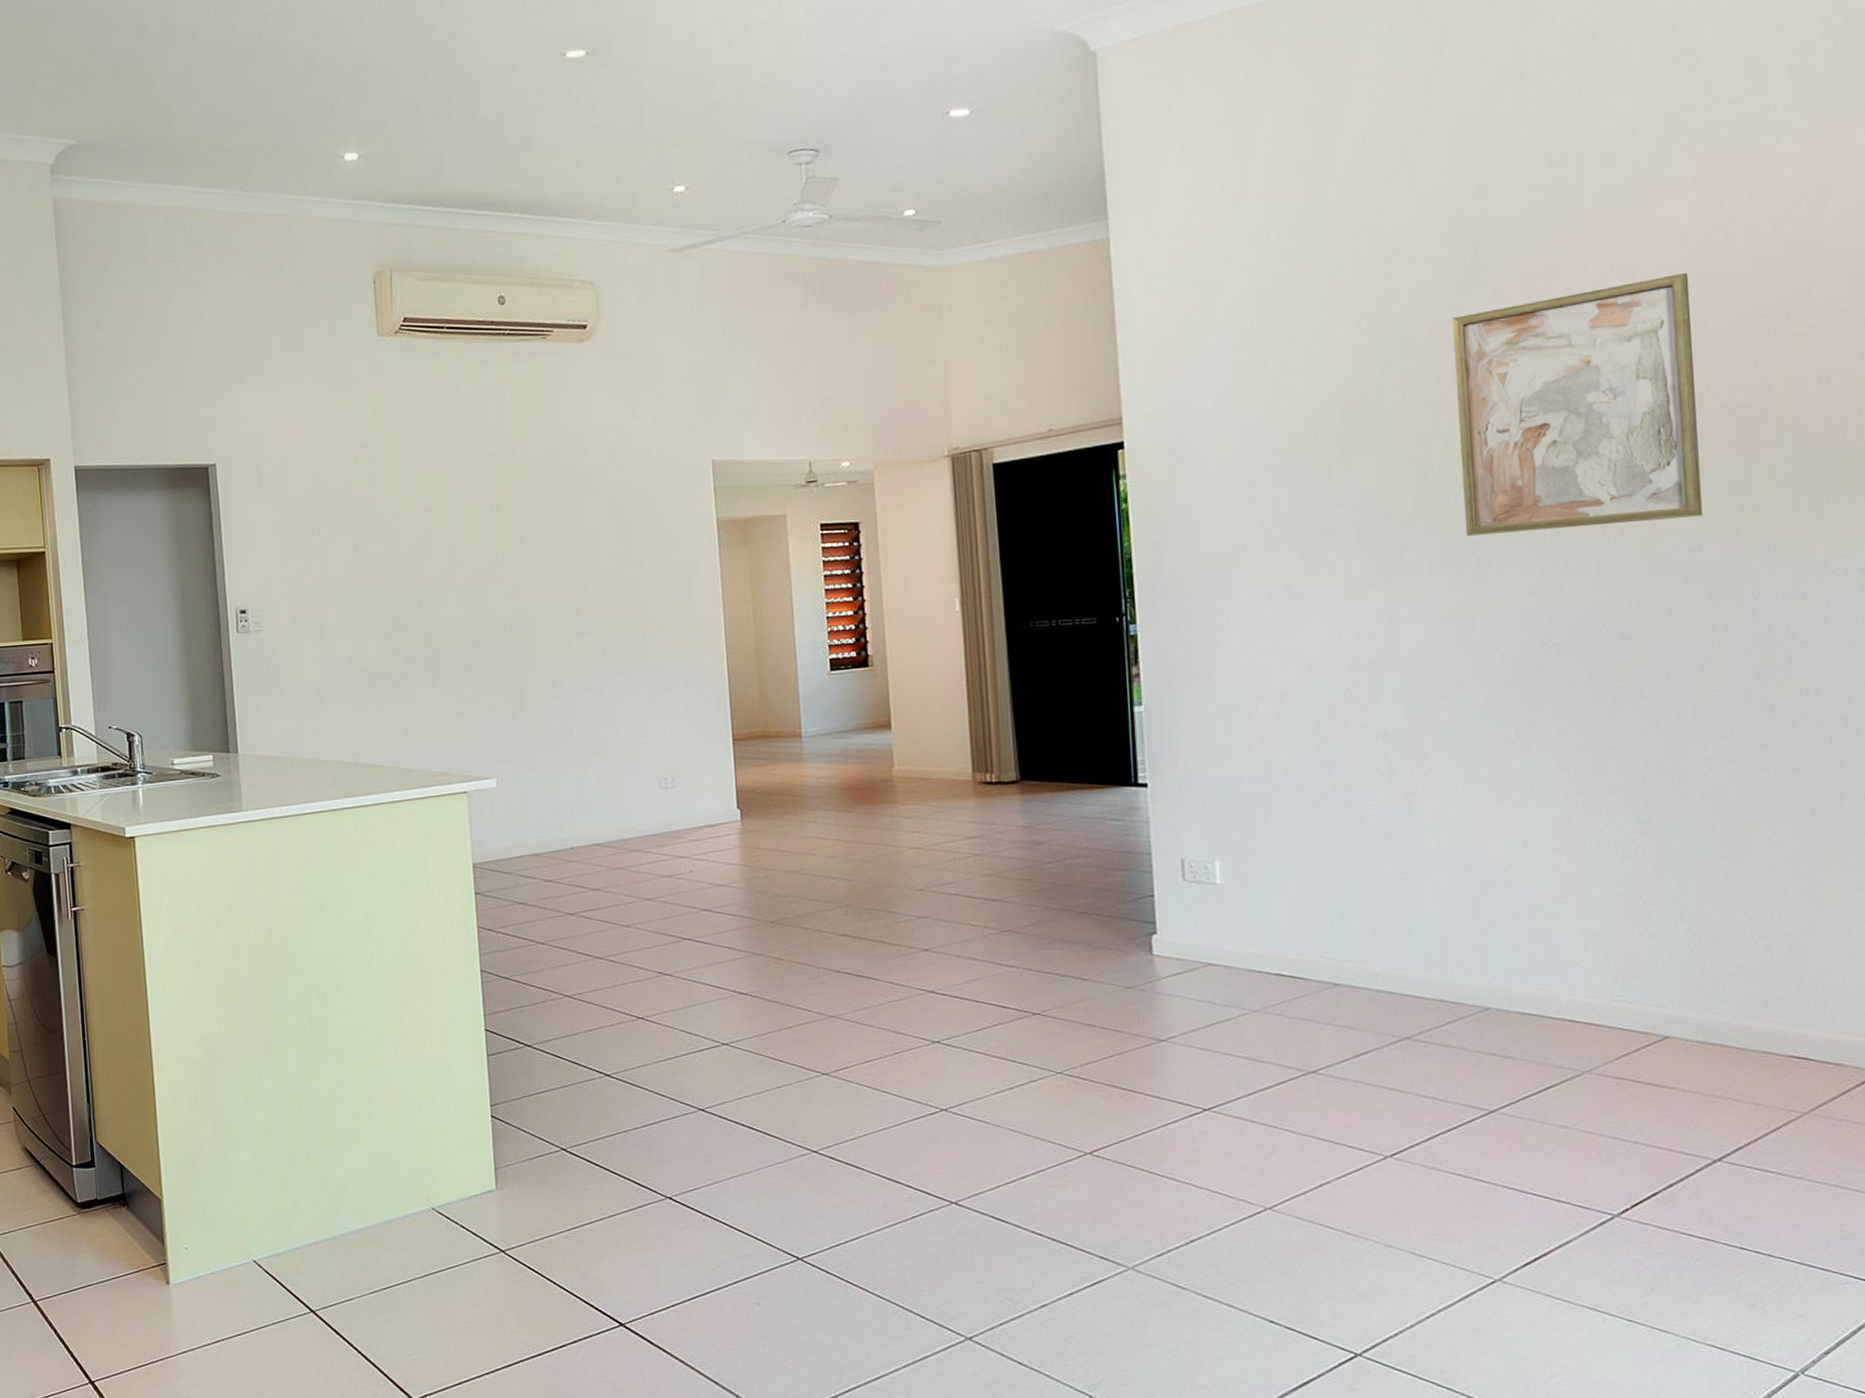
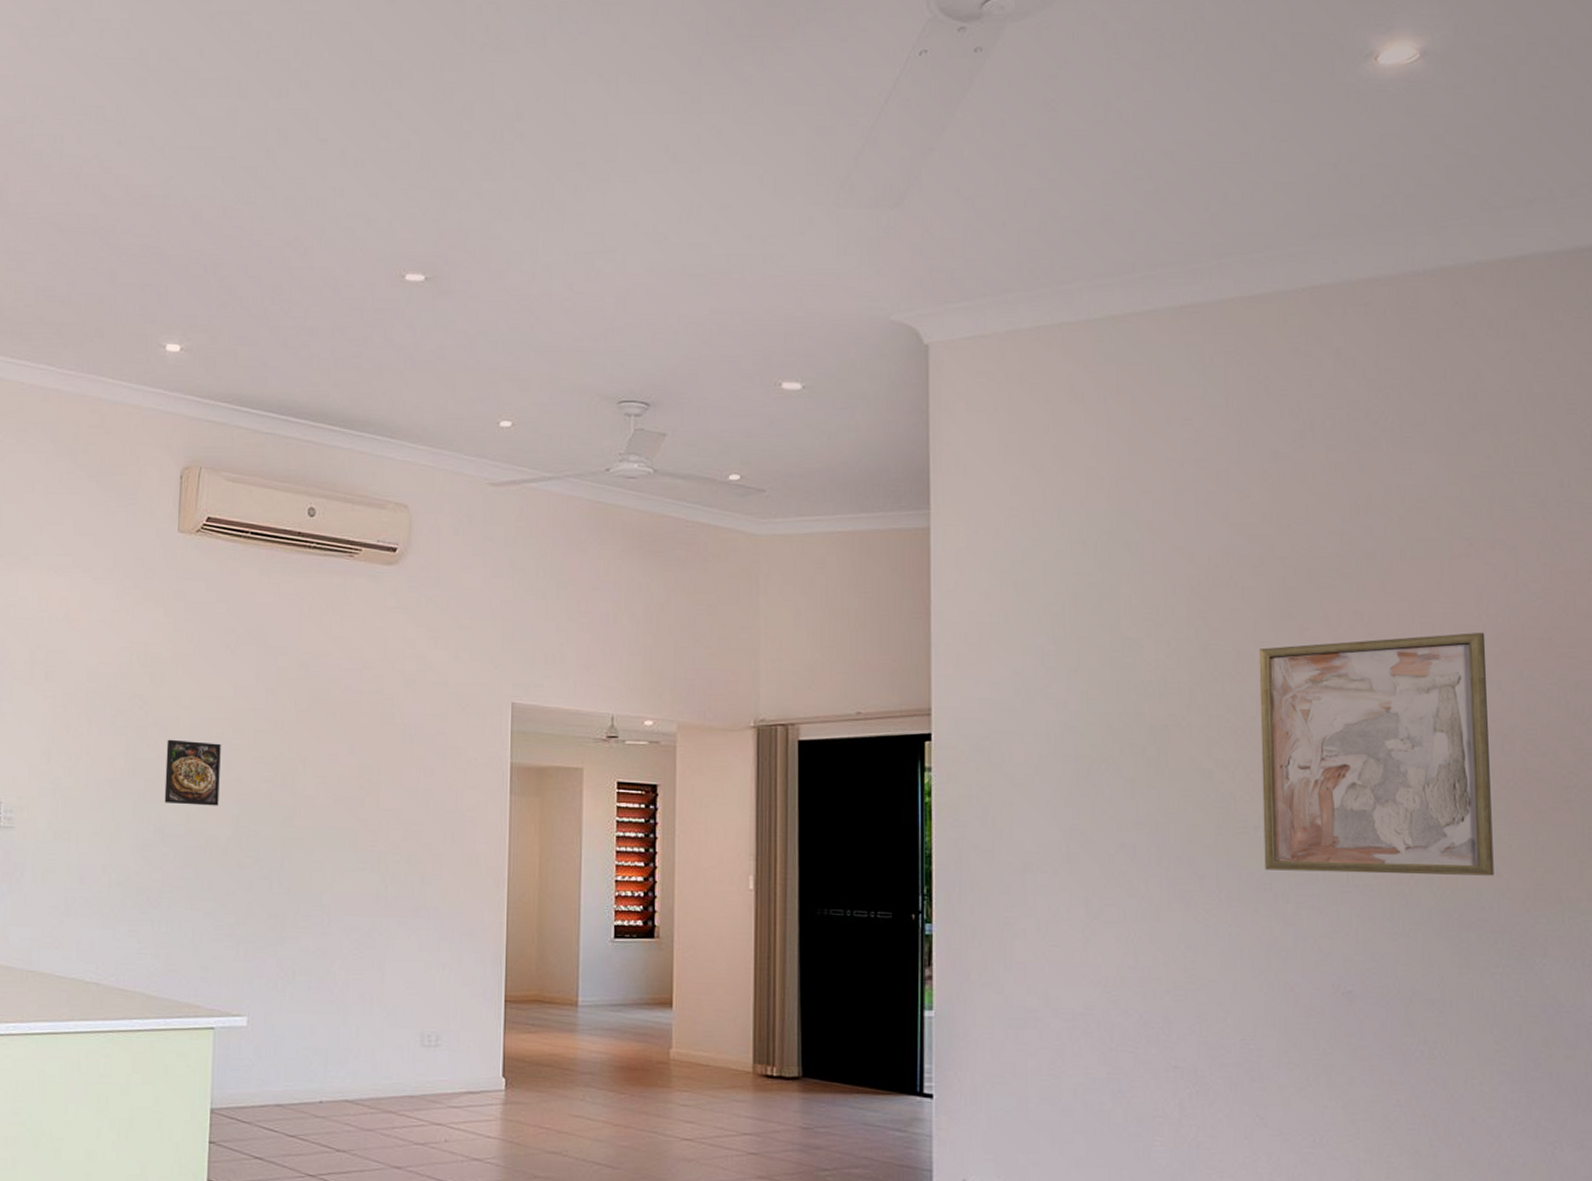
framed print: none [392,531,447,592] -> present [164,739,221,806]

